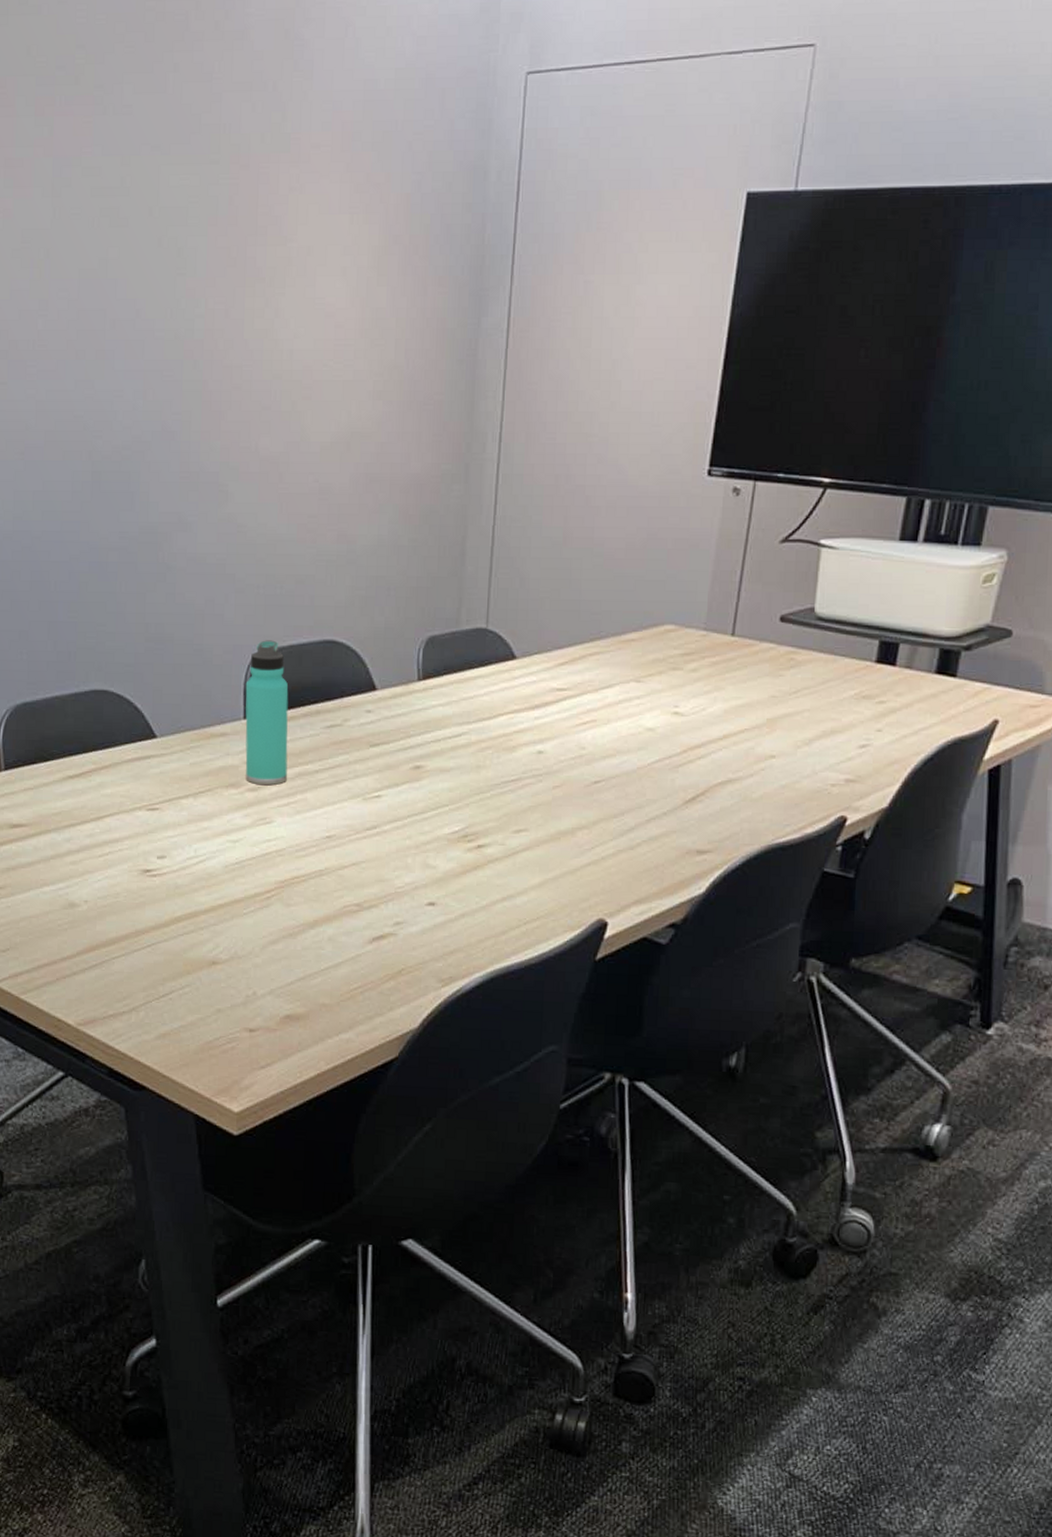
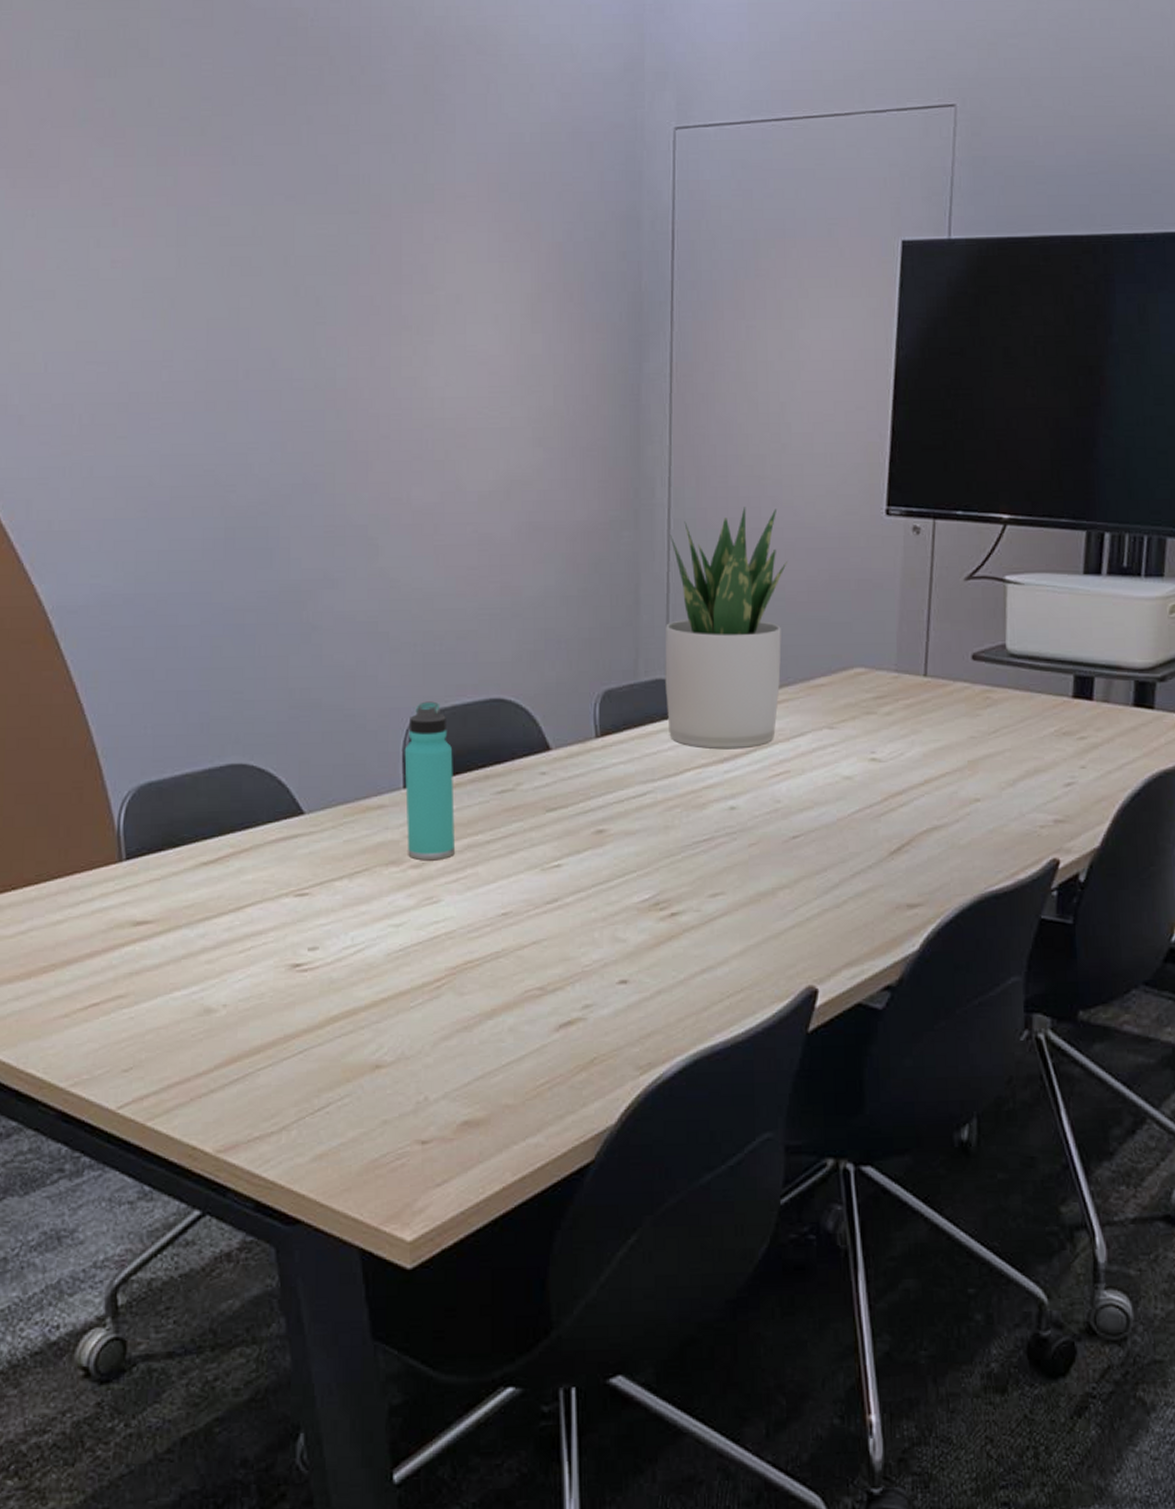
planter: none [484,464,608,698] -> present [665,507,787,750]

